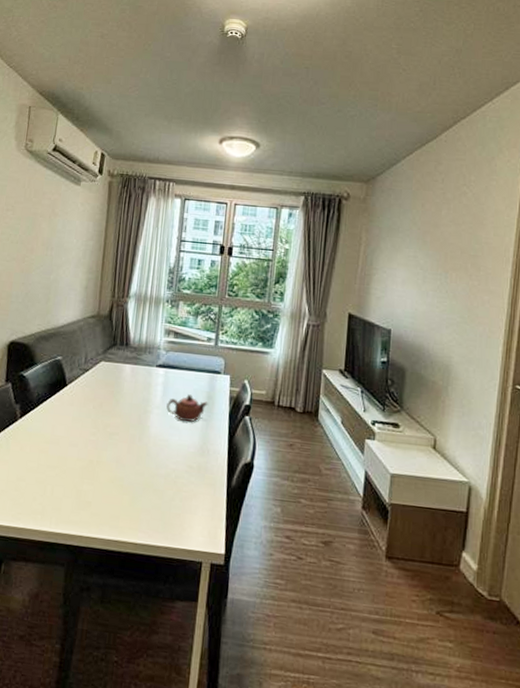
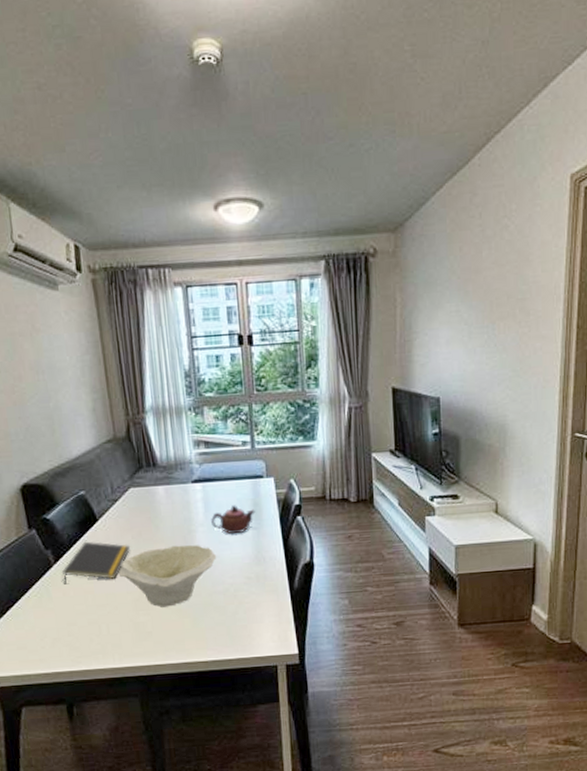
notepad: none [23,403,89,444] -> present [61,541,130,585]
bowl: none [74,421,165,481] -> present [119,545,216,607]

